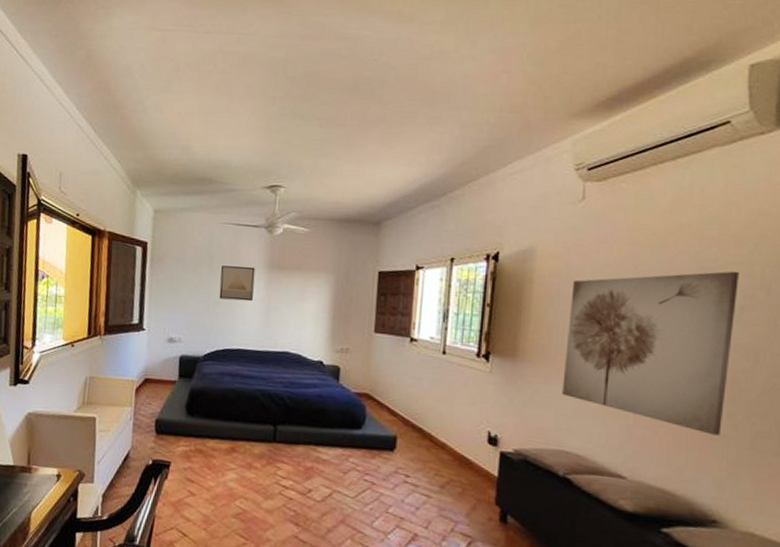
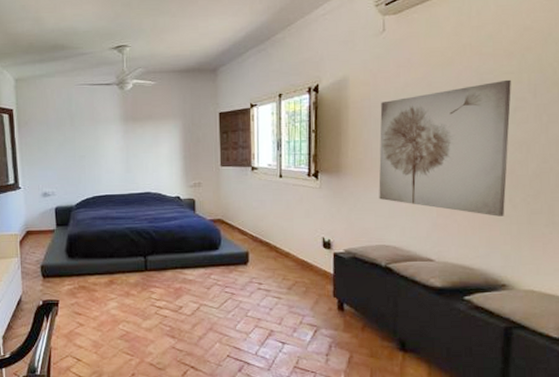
wall art: present [219,265,256,302] -> none [82,121,113,153]

